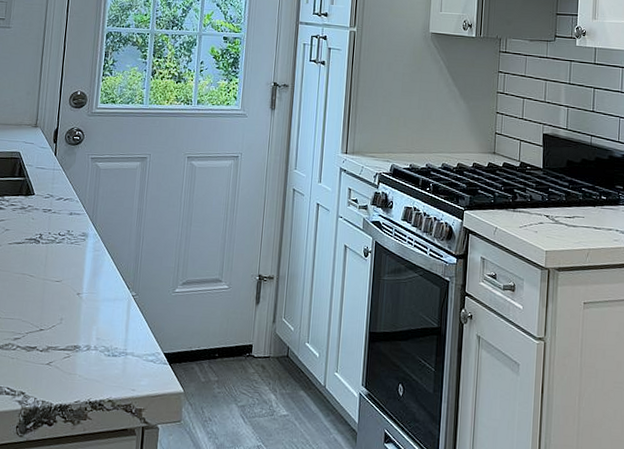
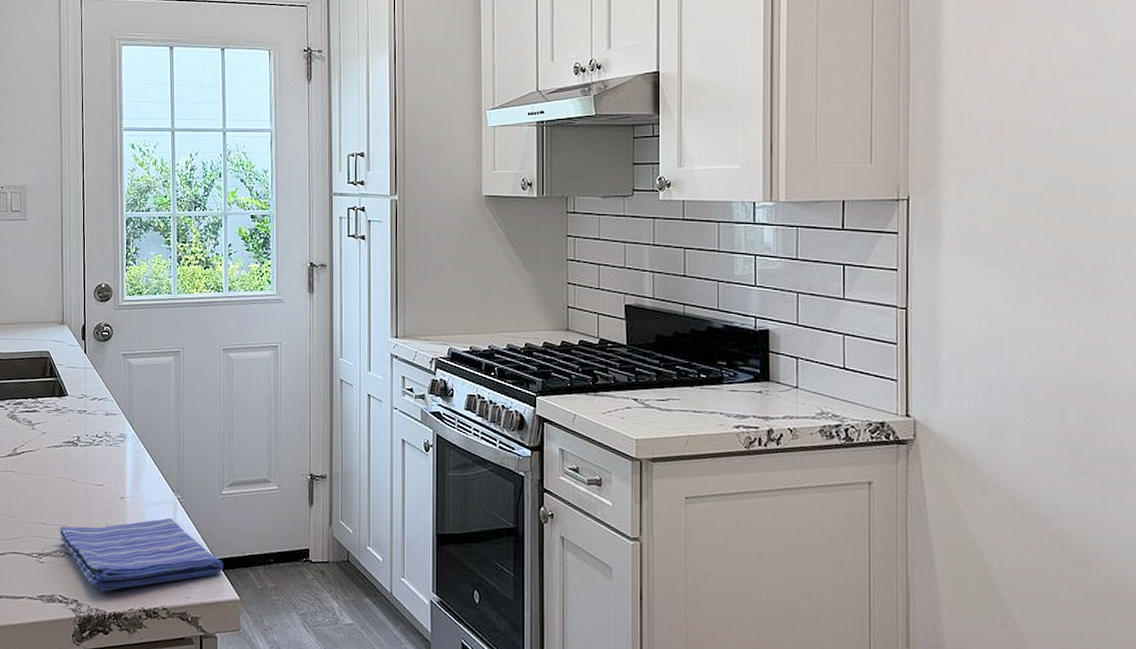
dish towel: none [13,313,171,384] -> present [60,517,223,591]

